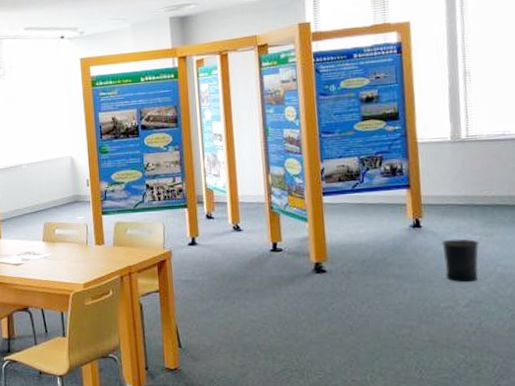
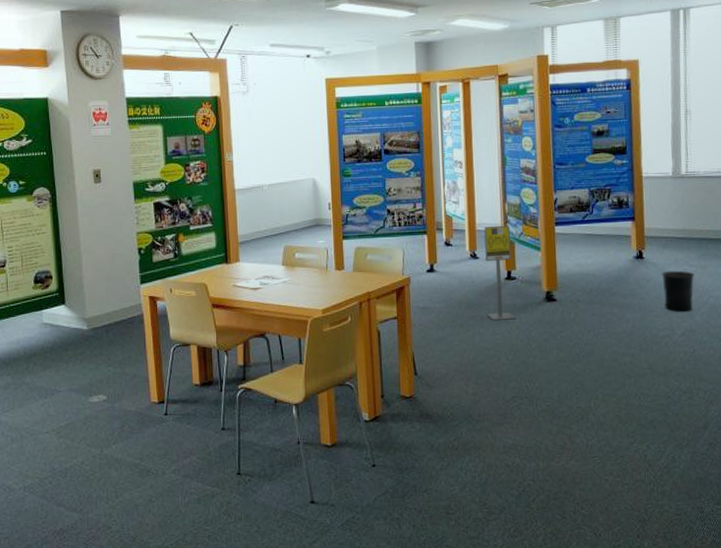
sign stand: none [247,196,284,293] -> present [484,225,517,320]

